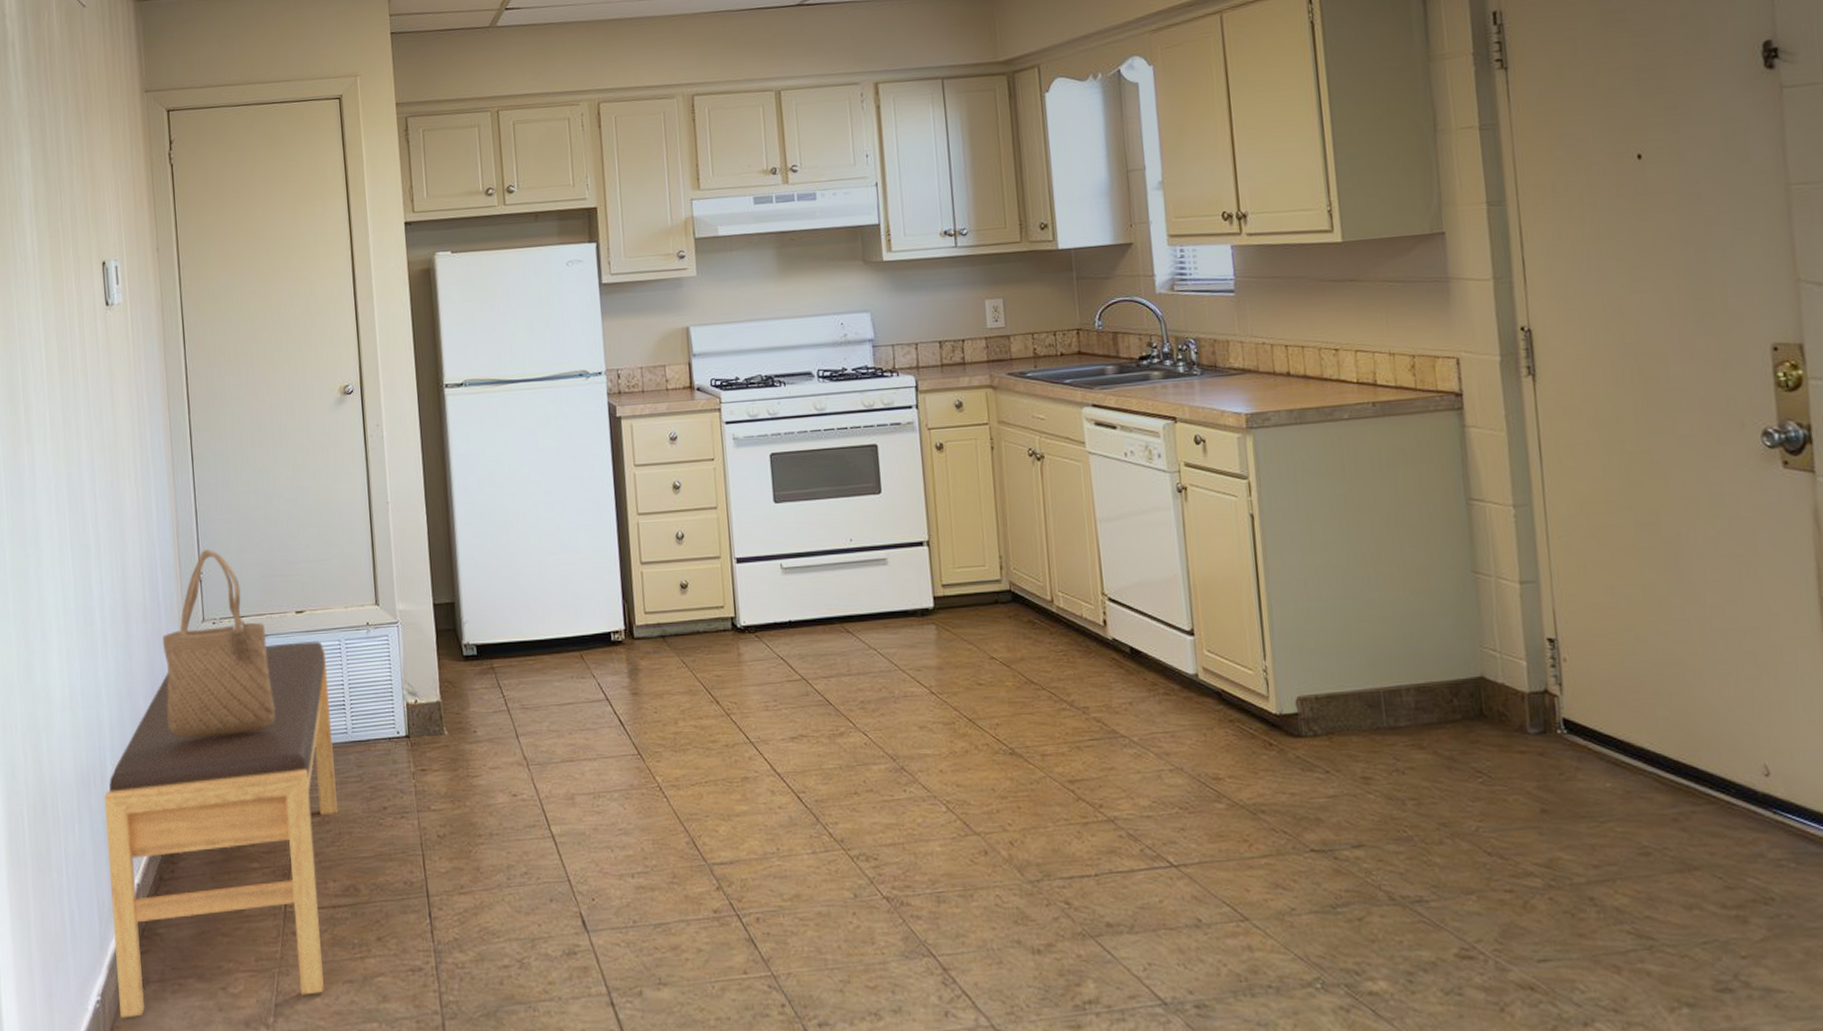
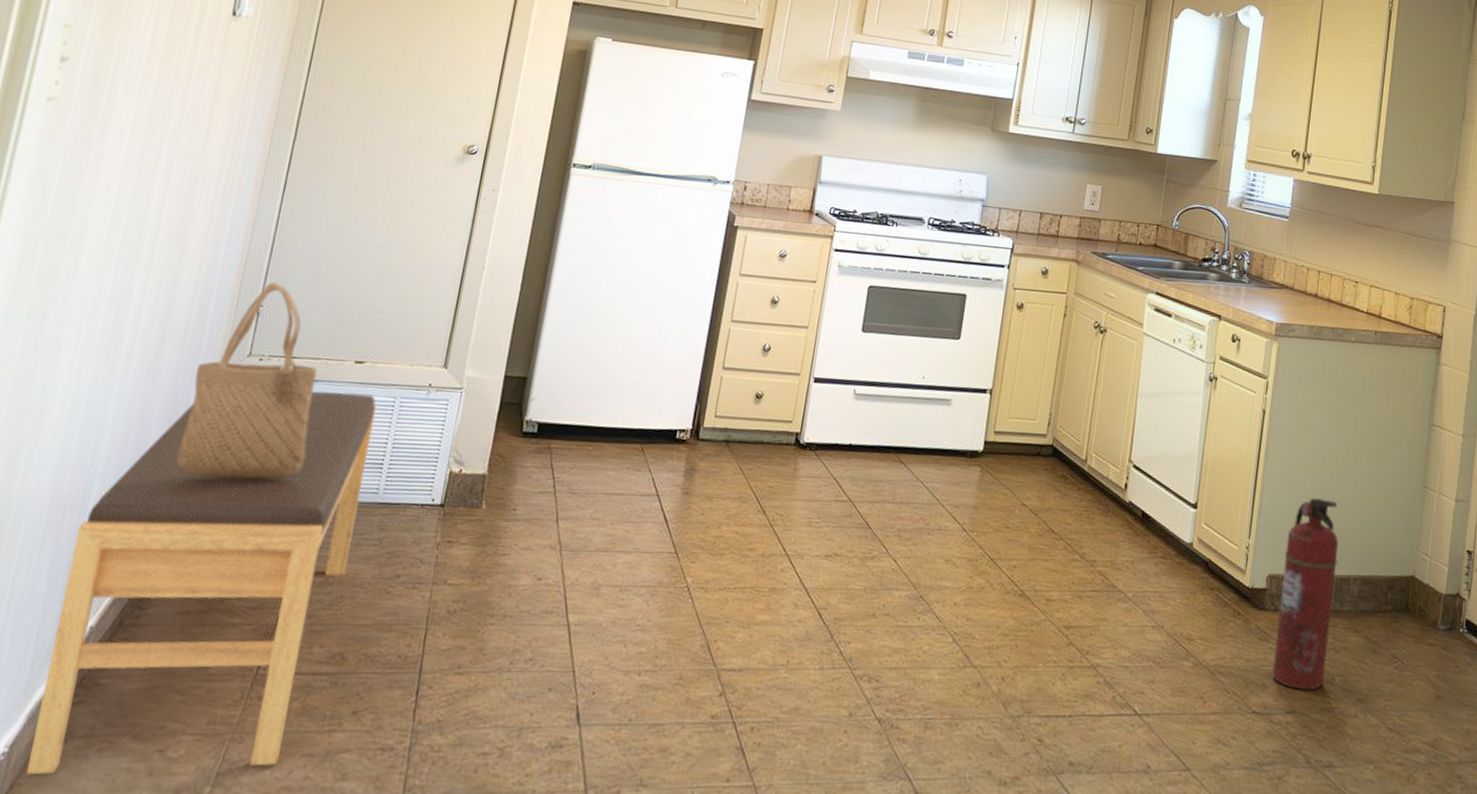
fire extinguisher: none [1311,604,1393,820] -> present [1272,498,1339,691]

